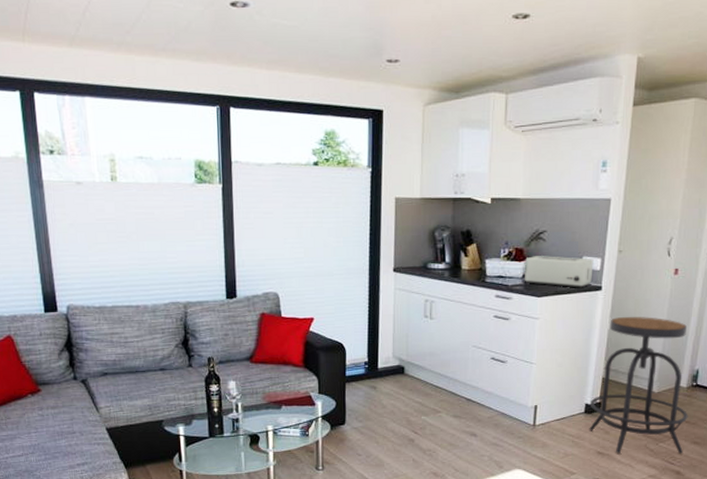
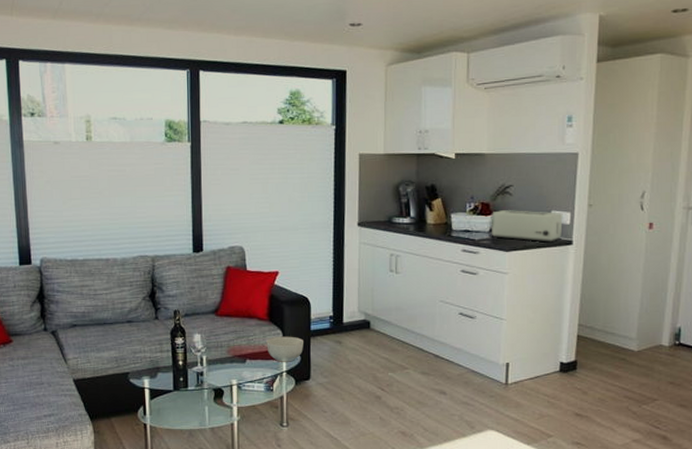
bowl: none [302,382,339,409] -> present [266,336,303,363]
bar stool: present [589,316,688,454] -> none [565,271,672,417]

